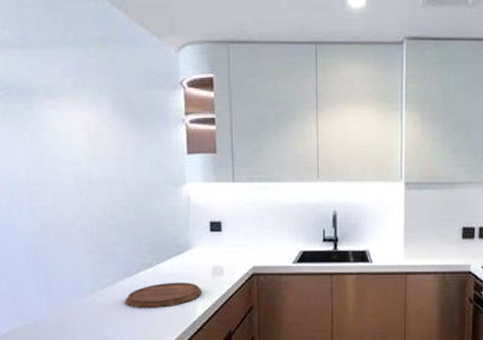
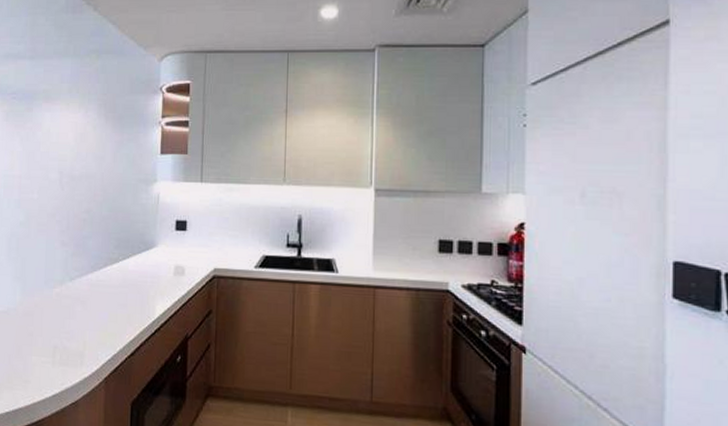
cutting board: present [125,282,203,309] -> none [90,279,163,305]

